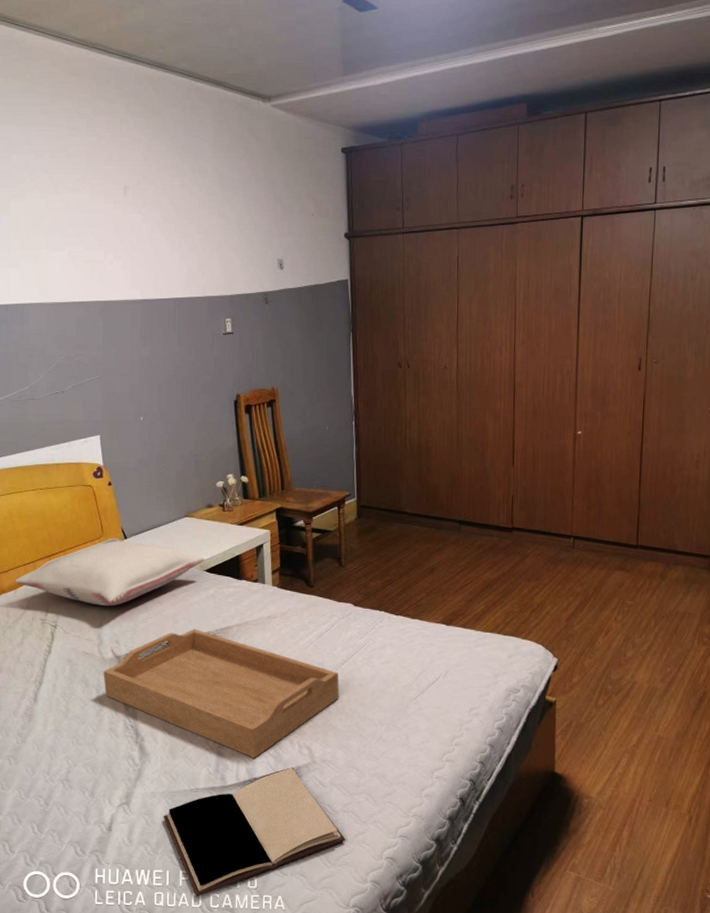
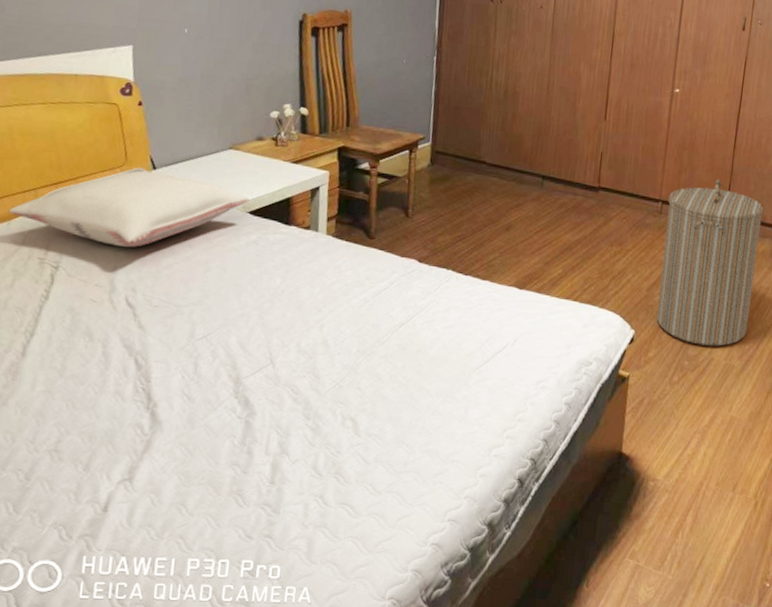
serving tray: present [103,628,339,758] -> none [112,278,395,430]
book: present [163,767,346,897] -> none [173,441,388,589]
laundry hamper: none [577,512,674,670] -> present [656,178,764,346]

